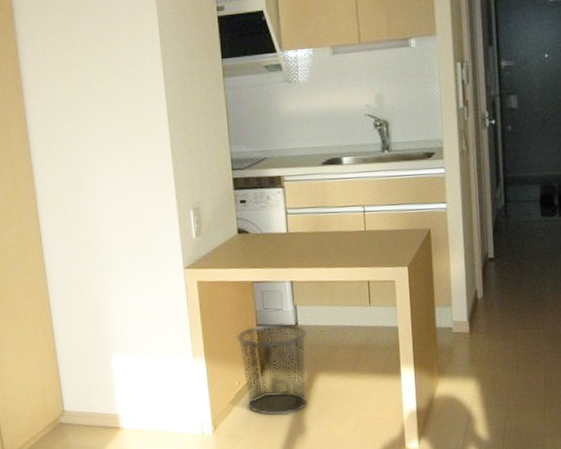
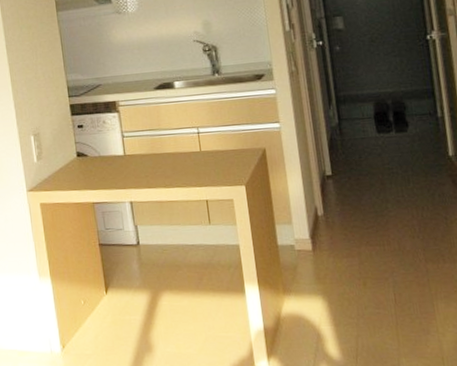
waste bin: present [235,322,309,417] -> none [79,242,154,336]

